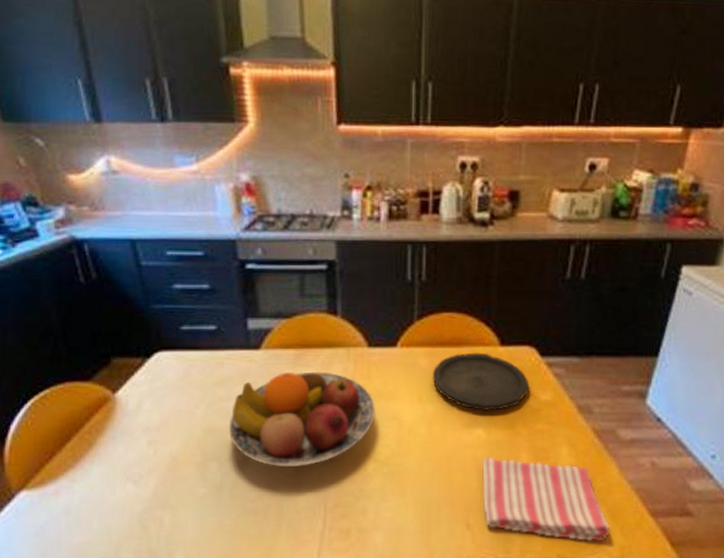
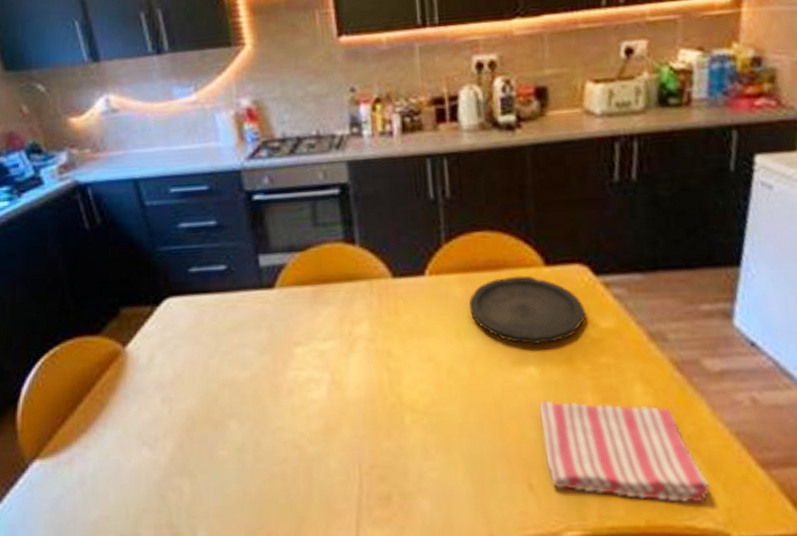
fruit bowl: present [228,371,375,466] -> none [246,309,408,422]

